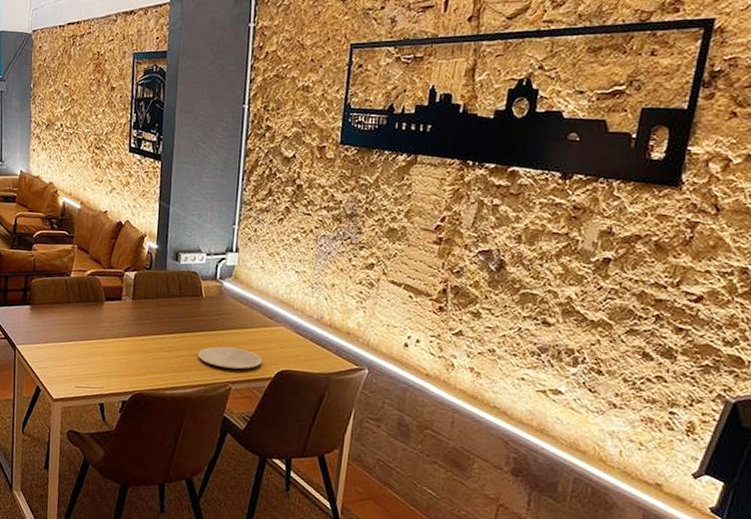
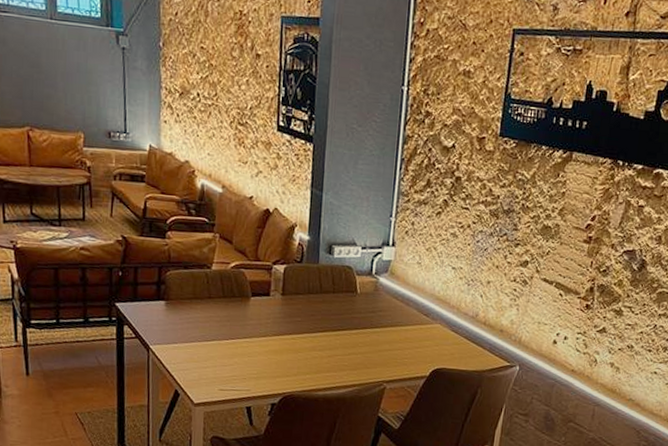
plate: present [198,346,262,370] -> none [352,345,418,368]

